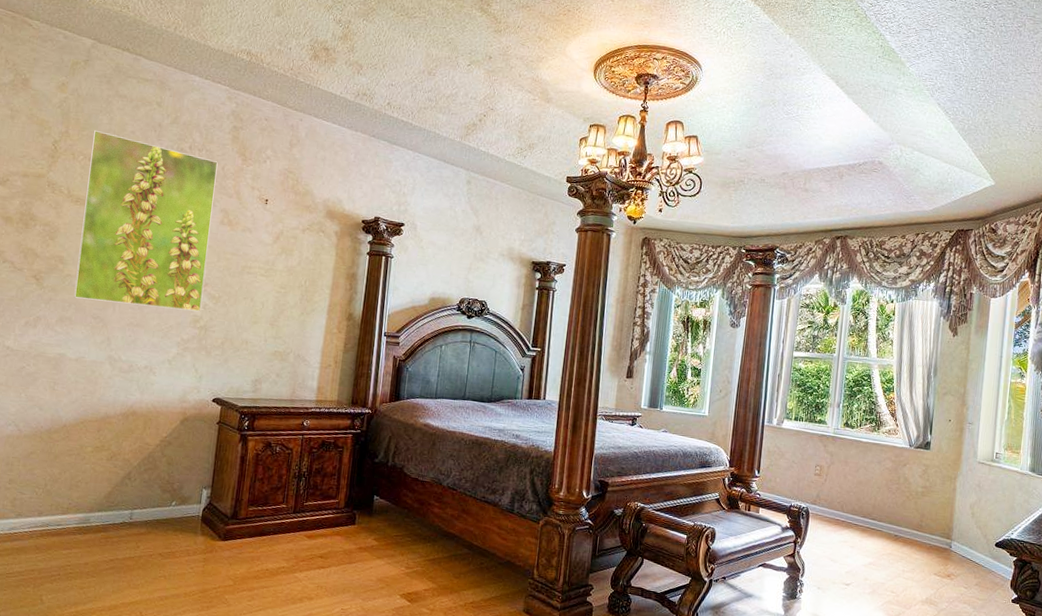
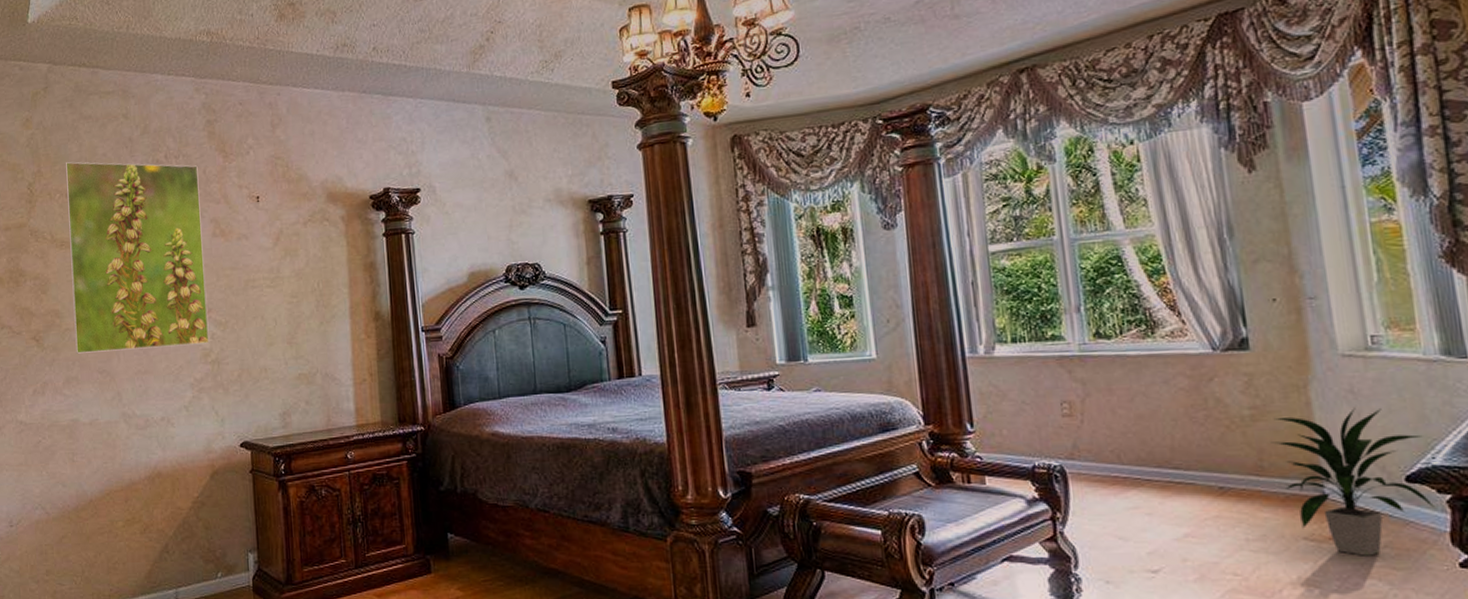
indoor plant: none [929,495,1010,590] -> present [1270,406,1437,556]

